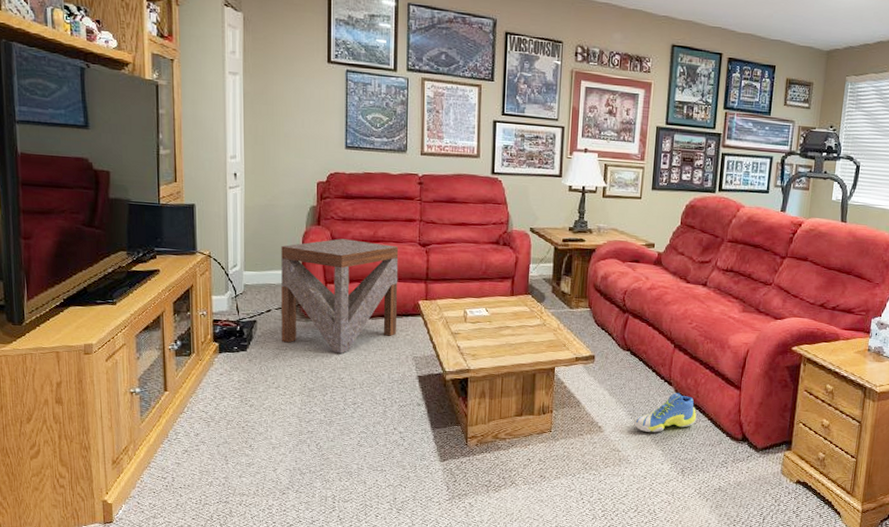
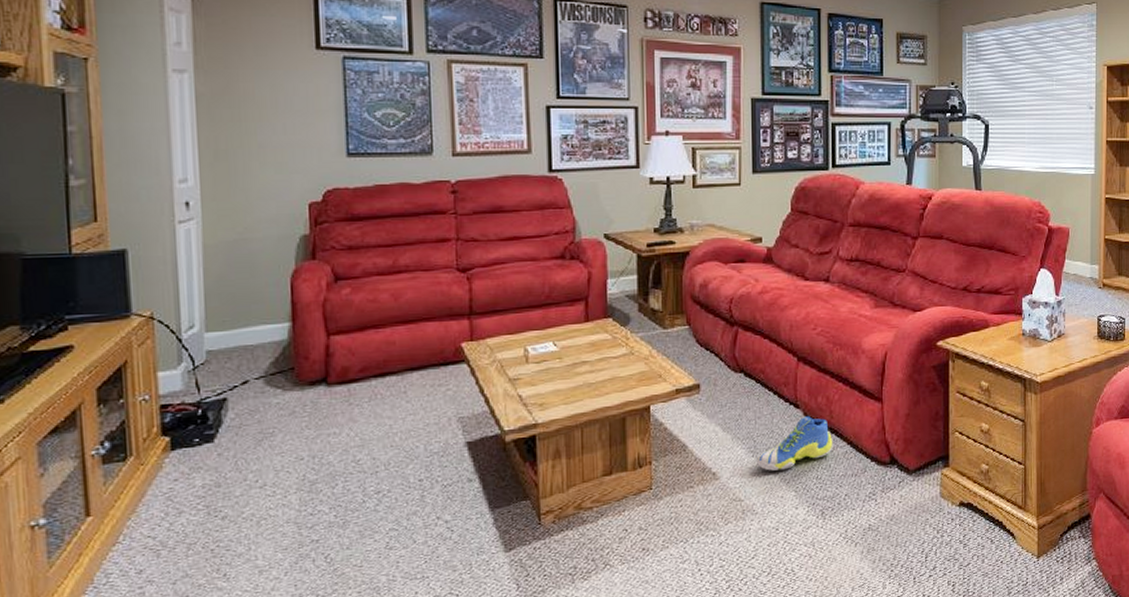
side table: present [281,238,399,354] -> none [260,273,432,427]

